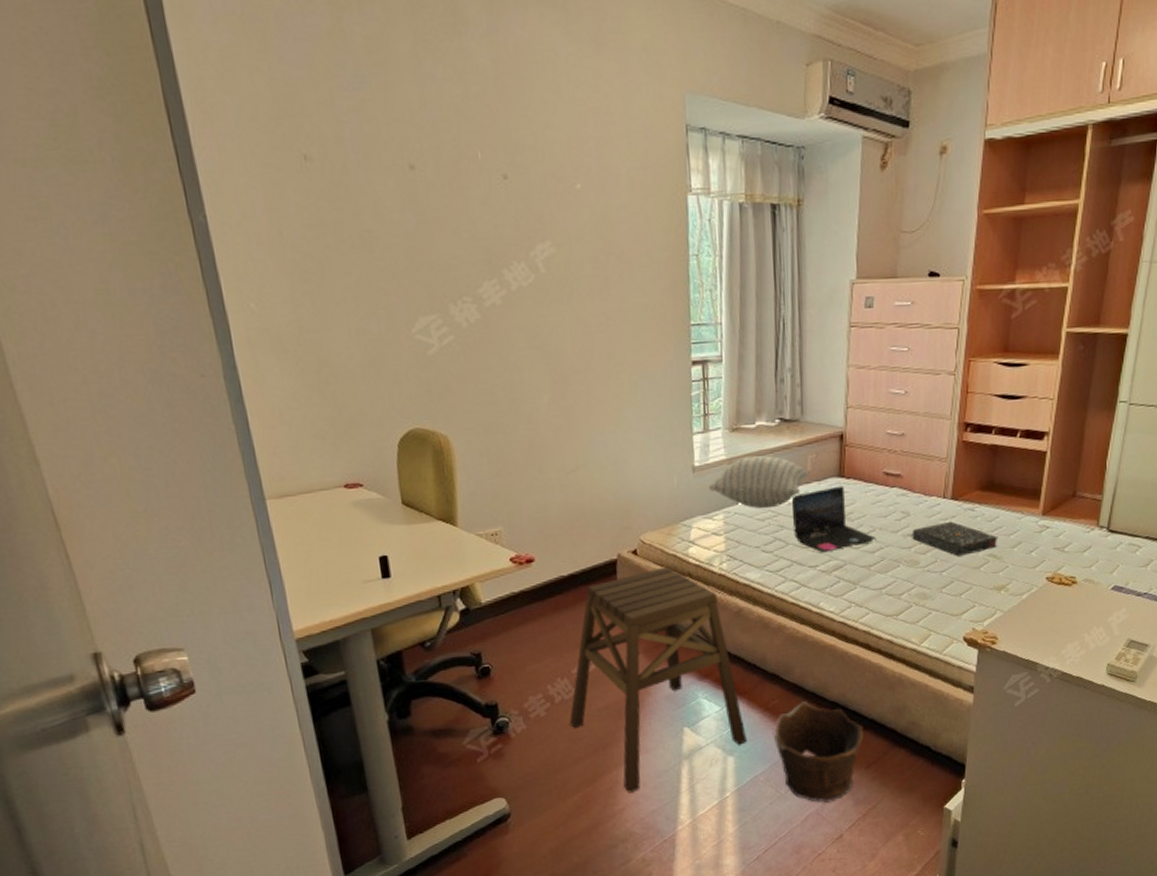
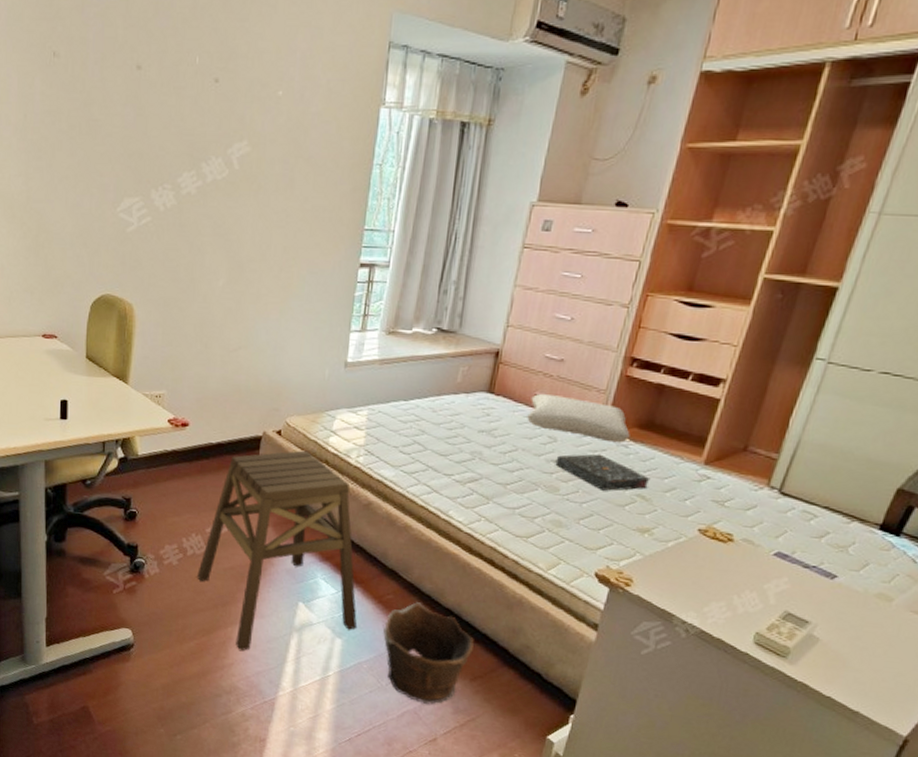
pillow: present [709,455,810,509] -> none [358,360,459,413]
laptop: present [792,486,876,553] -> none [434,401,517,464]
pillow: none [879,470,975,509] -> present [527,394,630,443]

